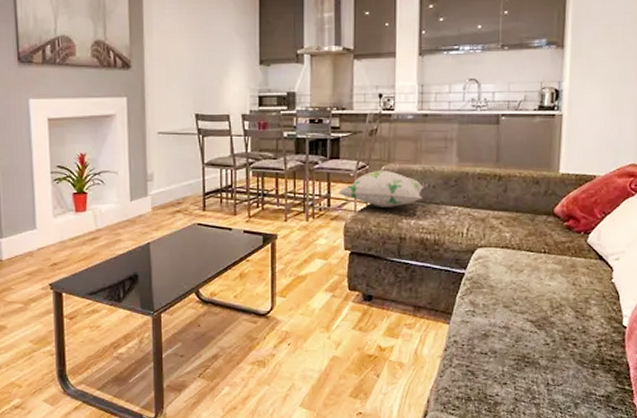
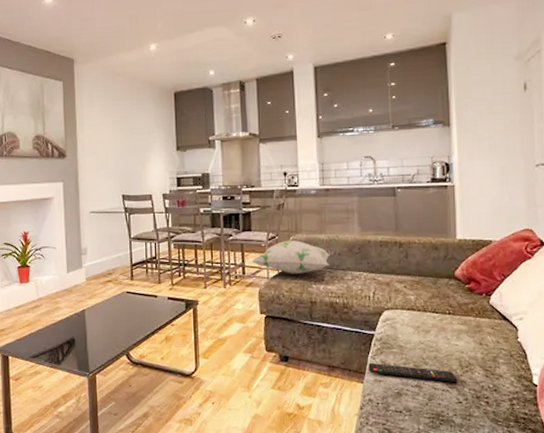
remote control: none [456,302,547,324] -> present [368,362,458,382]

